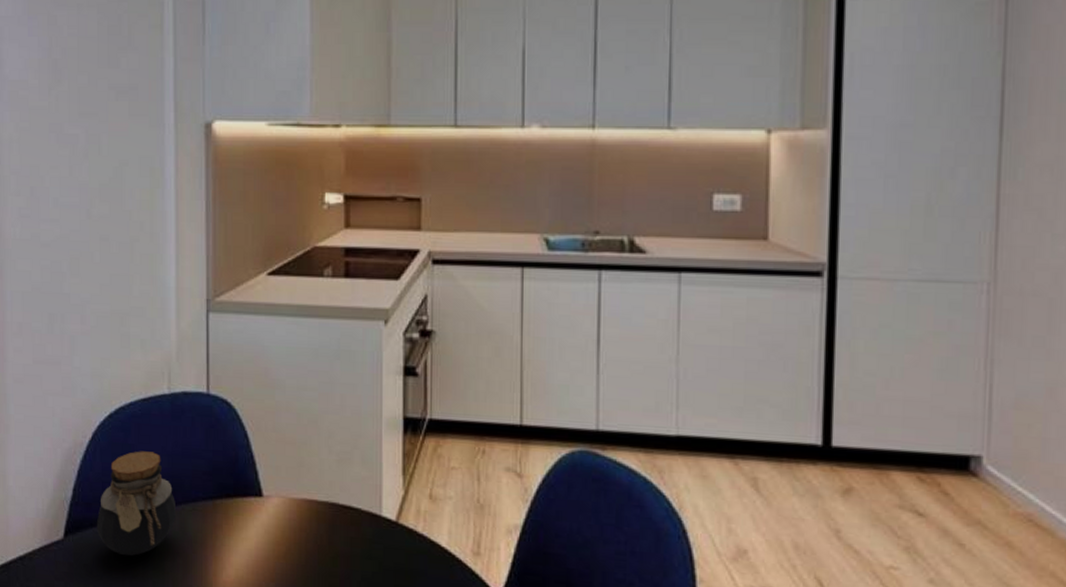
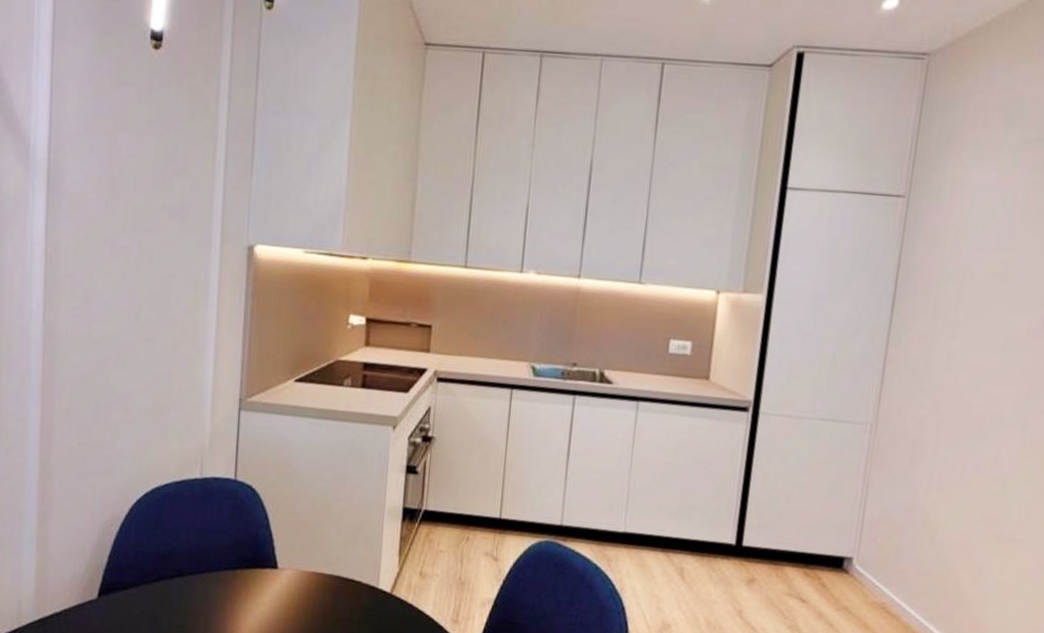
jar: present [96,451,176,556] -> none [128,526,201,615]

